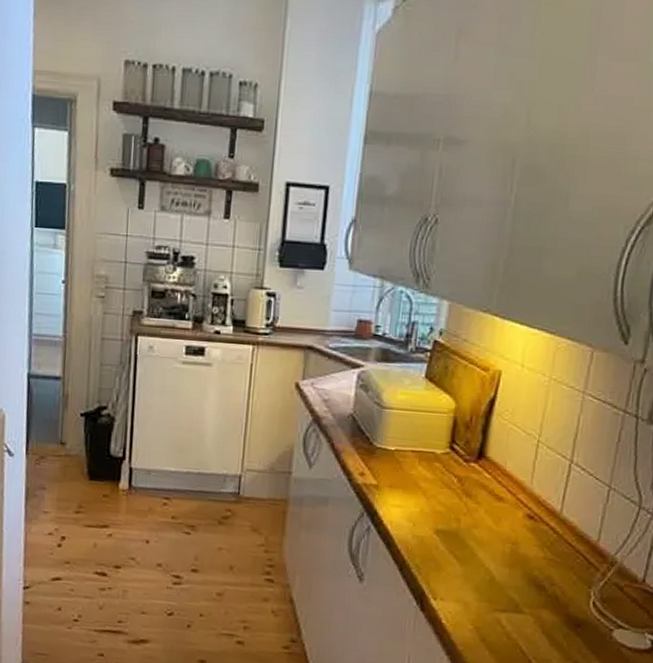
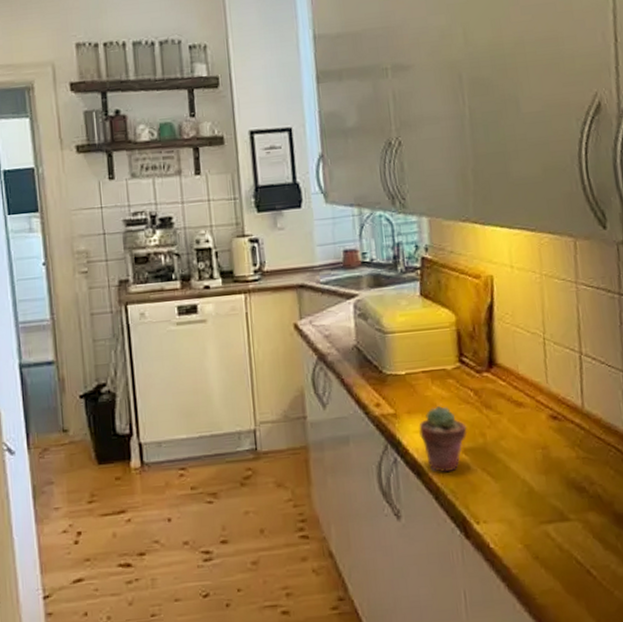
potted succulent: none [397,485,444,548] -> present [419,405,468,473]

